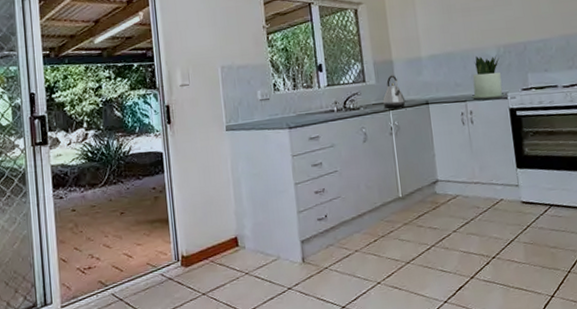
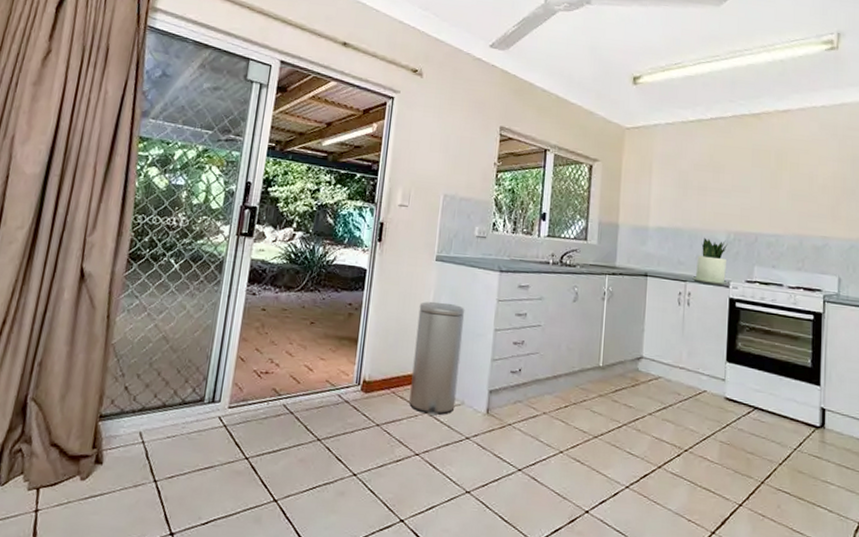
pedal bin: none [219,168,272,275] -> present [409,302,464,416]
kettle: present [383,75,406,109] -> none [601,239,625,275]

